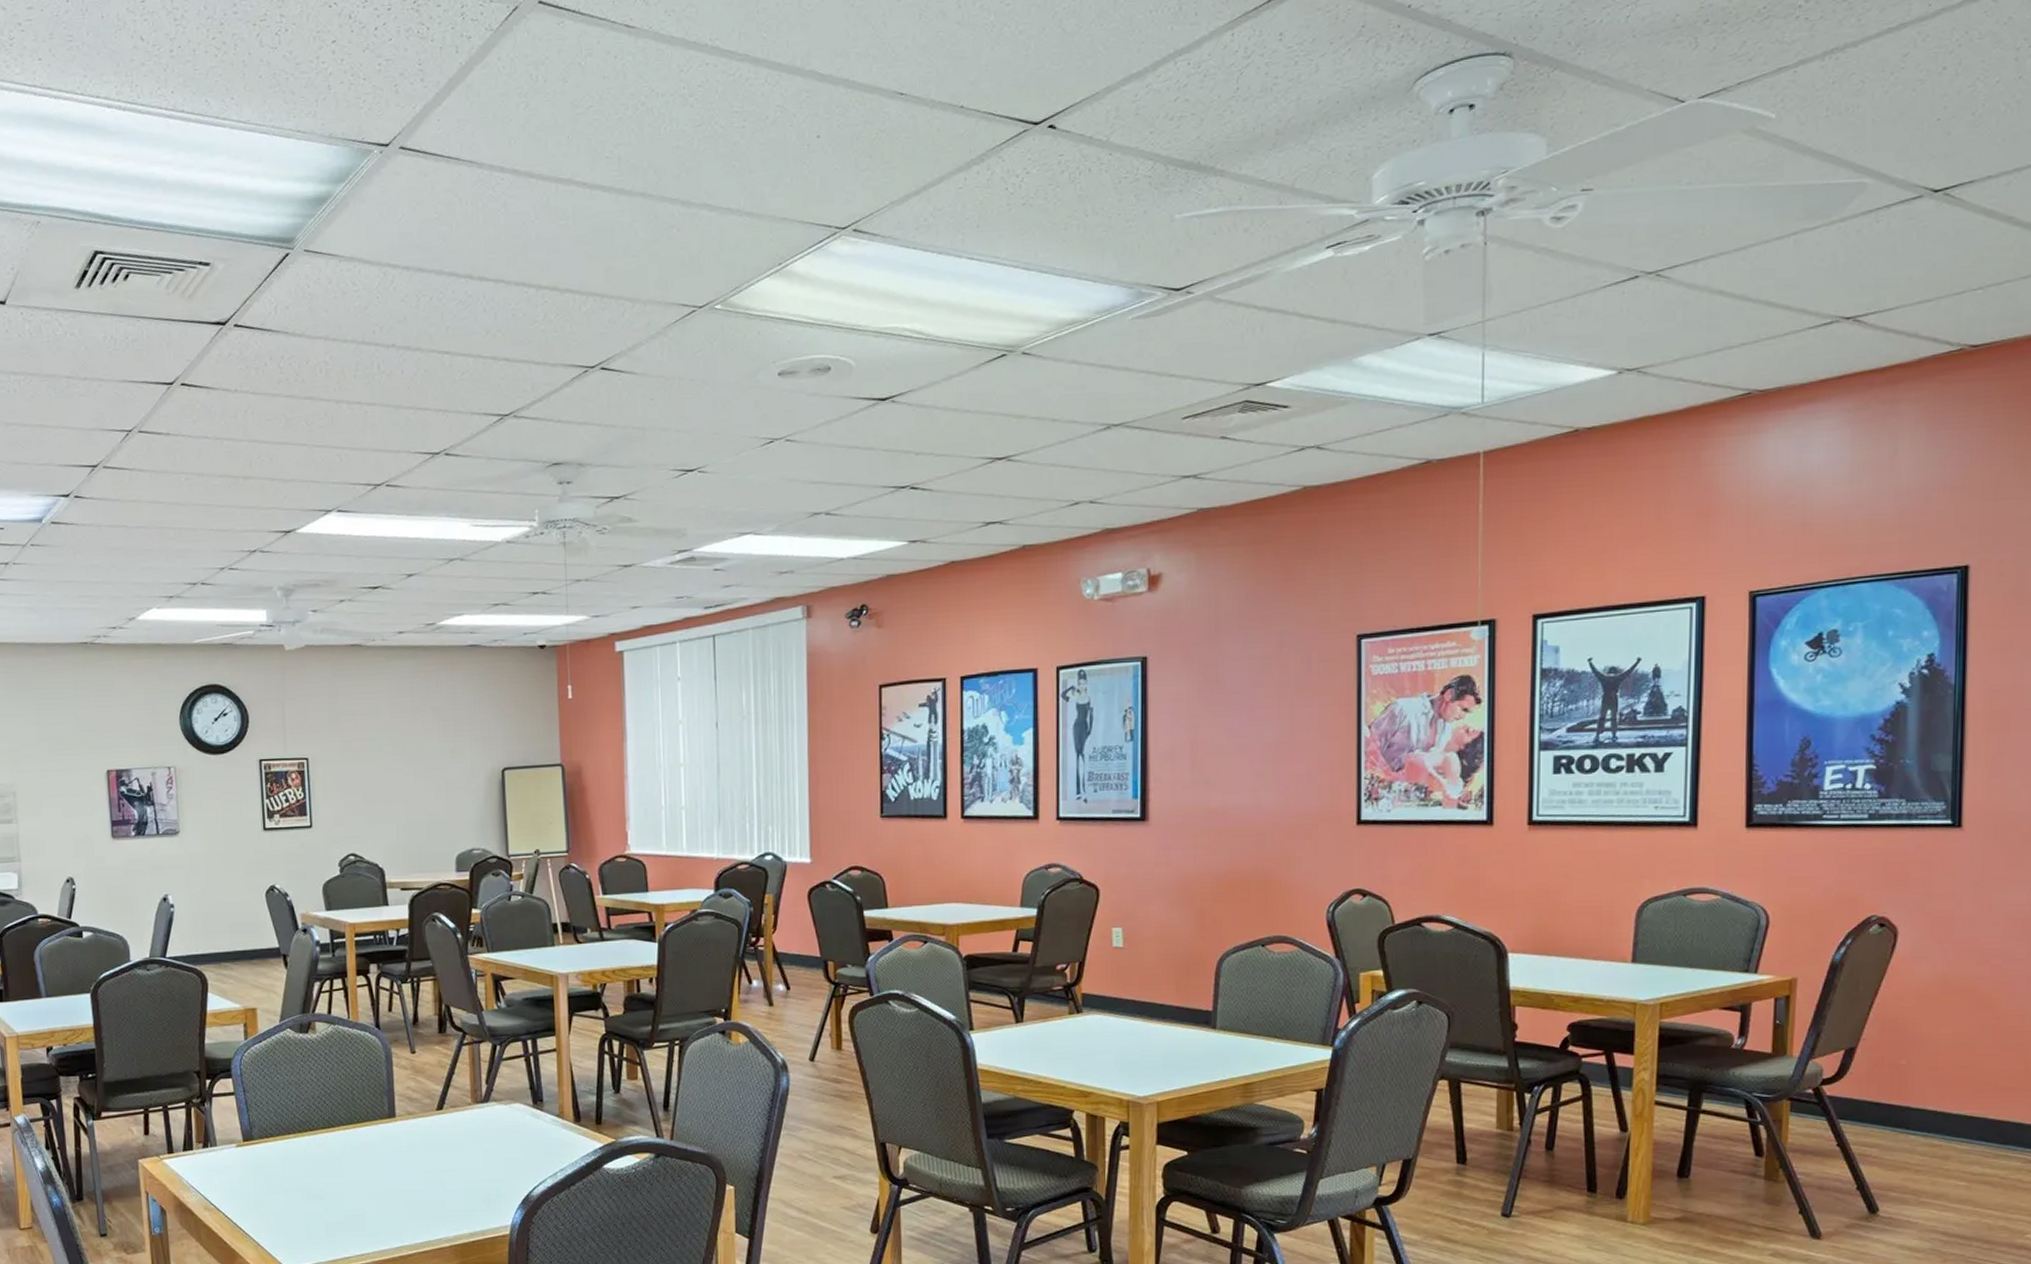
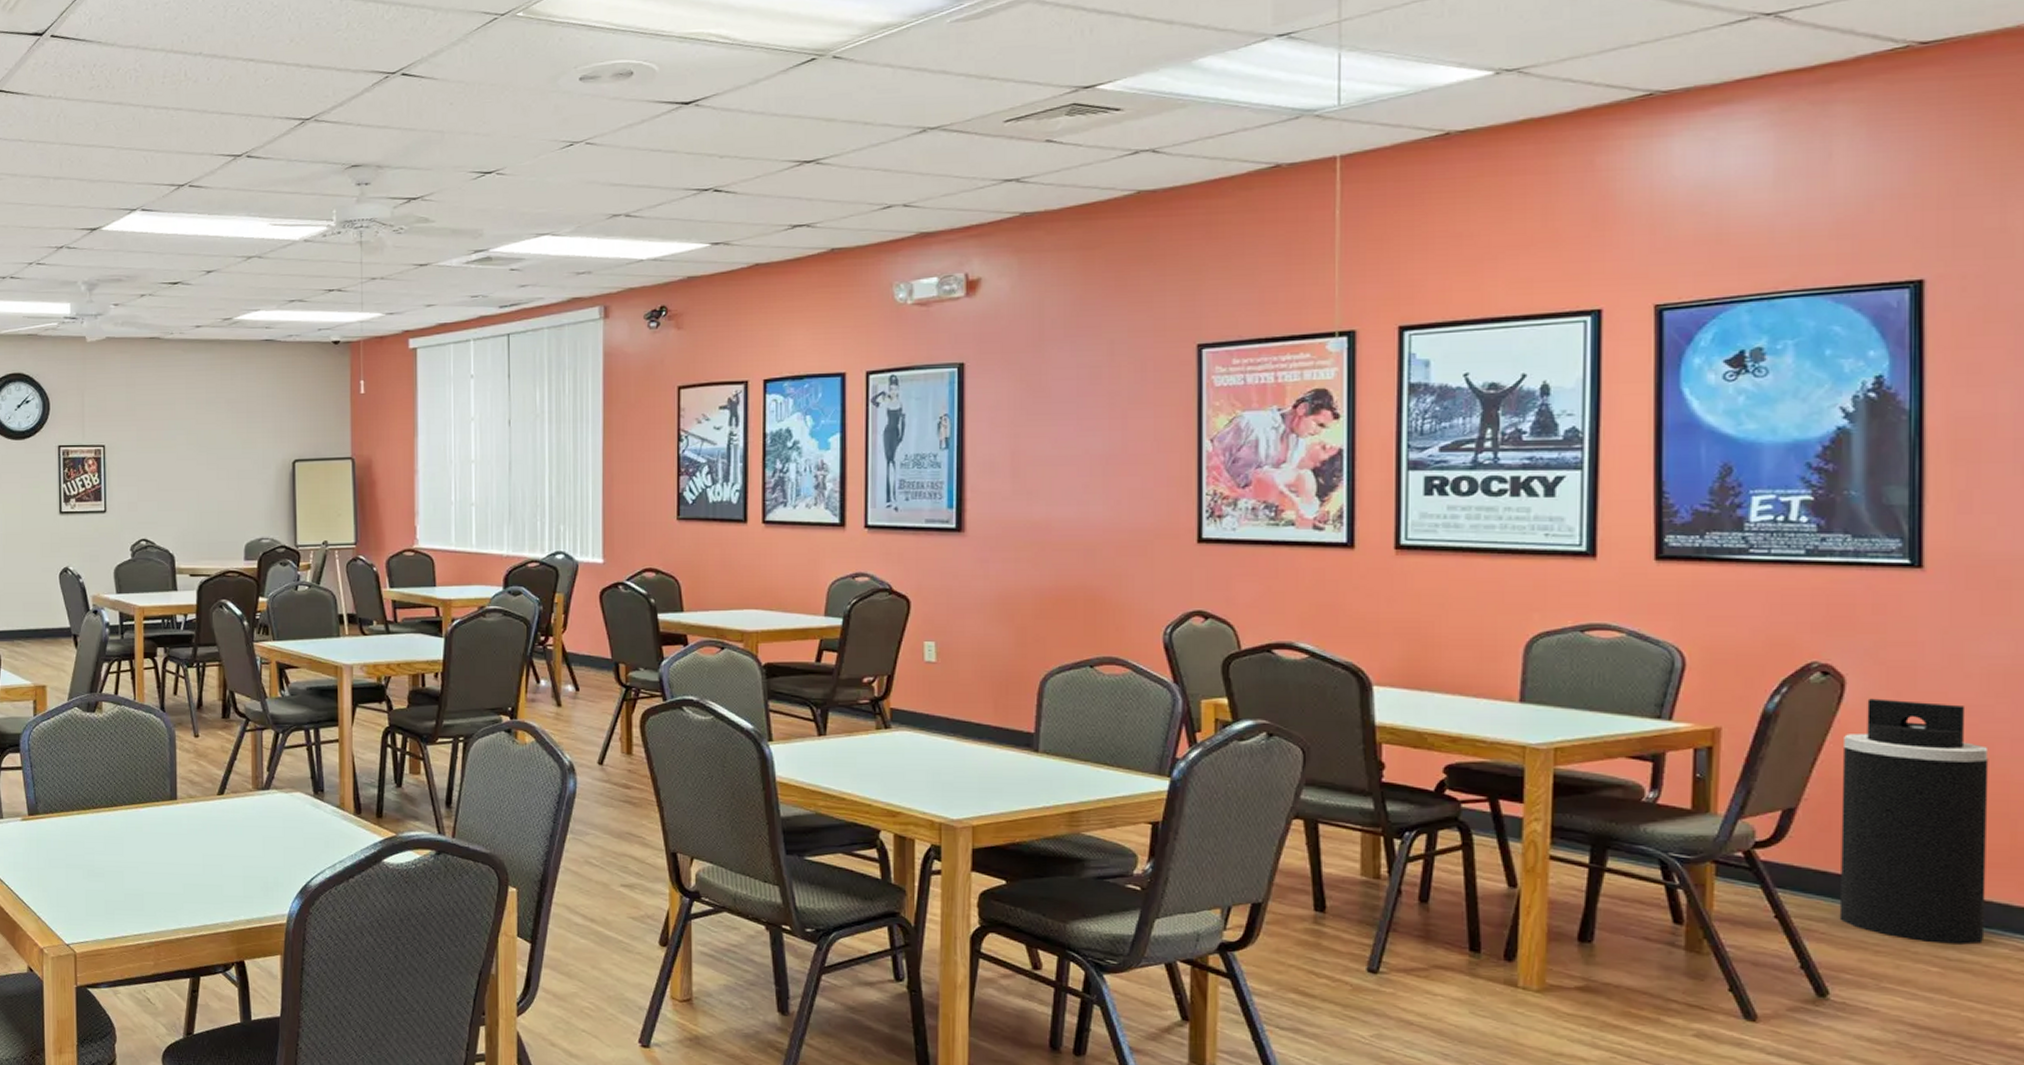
trash can: none [1888,946,2010,1161] -> present [1839,698,1989,945]

